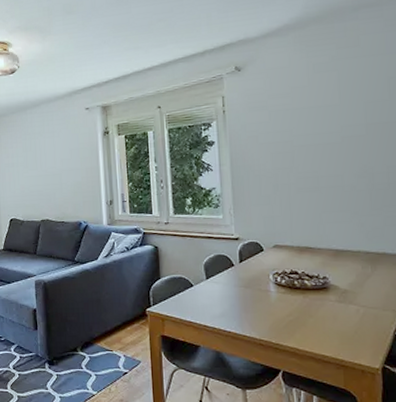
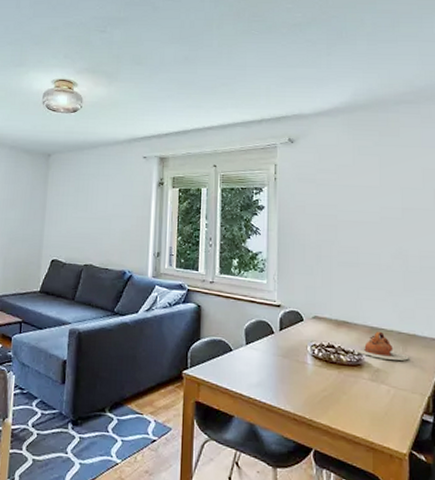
teapot: none [319,253,379,280] -> present [354,331,409,361]

